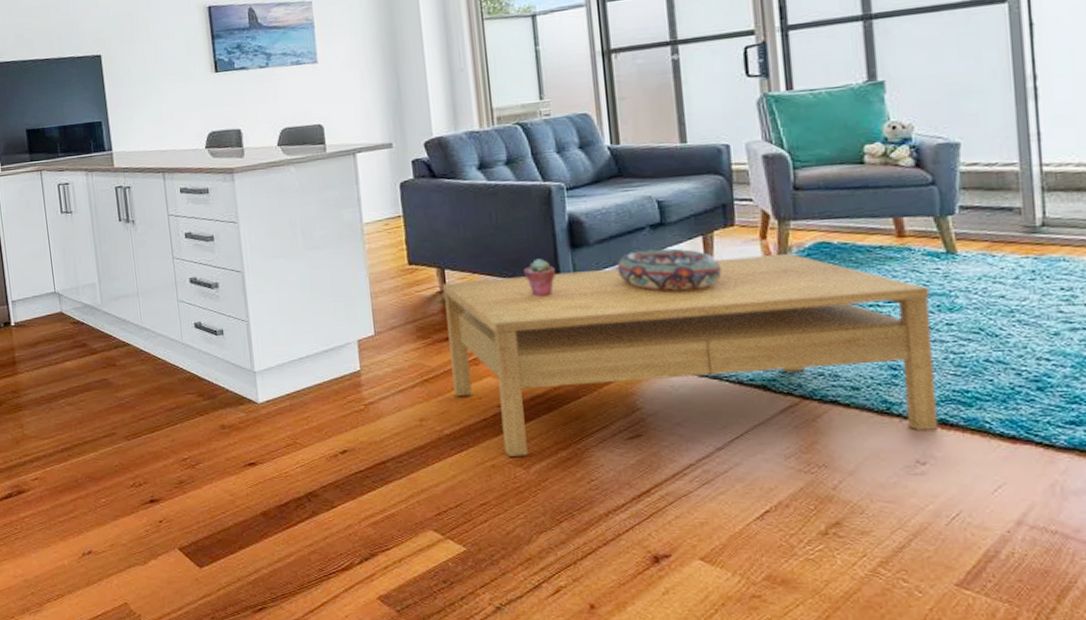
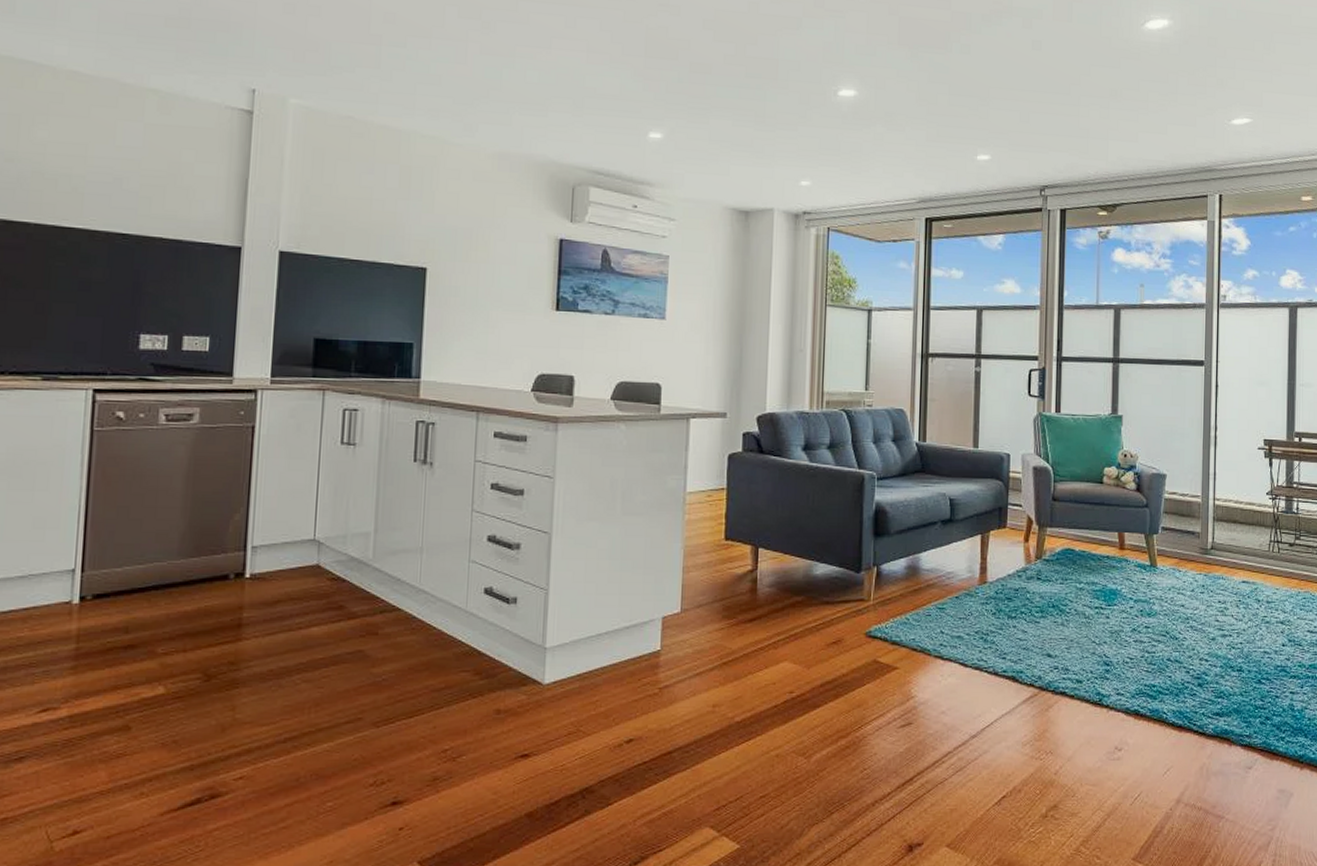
coffee table: present [442,253,939,457] -> none [750,556,1137,745]
potted succulent: present [524,258,556,297] -> none [830,544,858,582]
decorative bowl: present [617,248,721,291] -> none [910,544,992,584]

